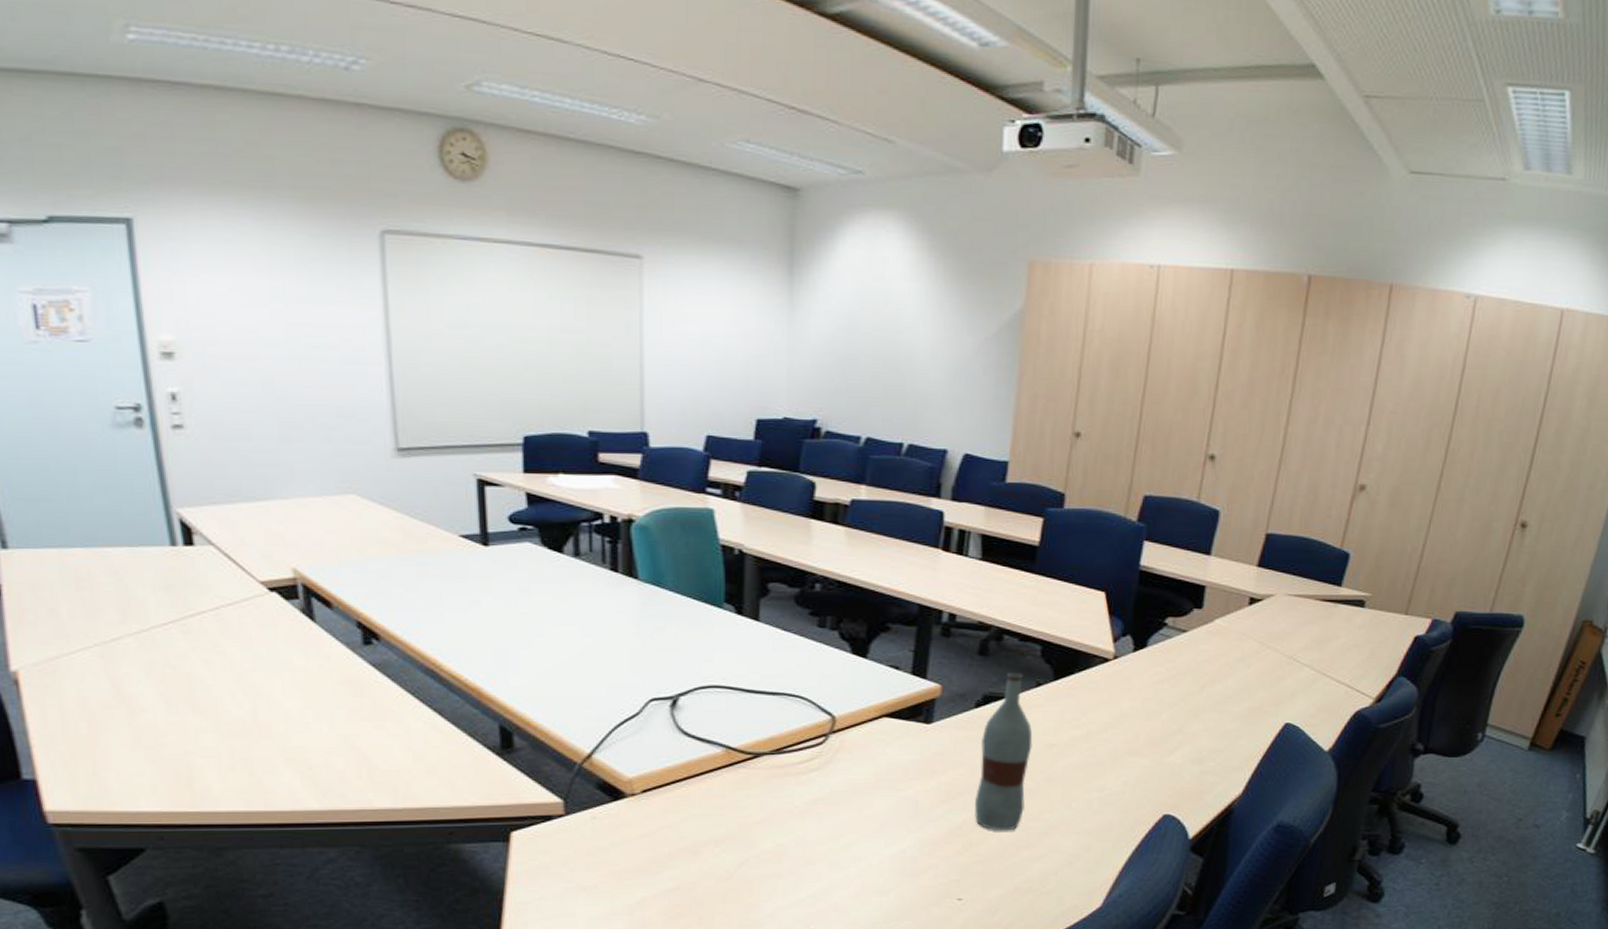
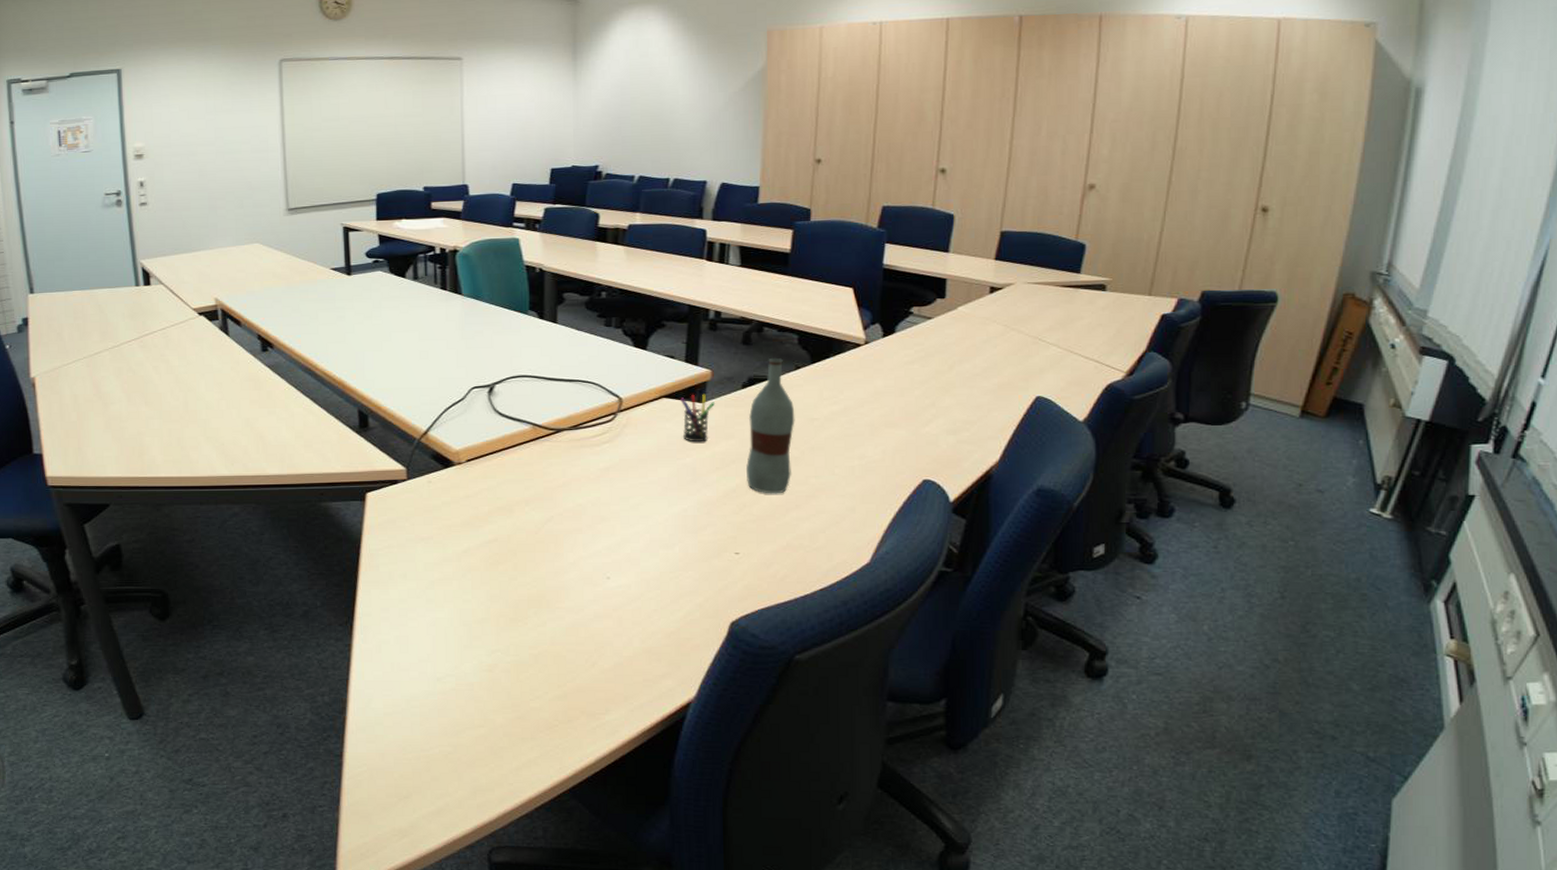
pen holder: none [904,713,945,771] -> present [680,394,716,443]

